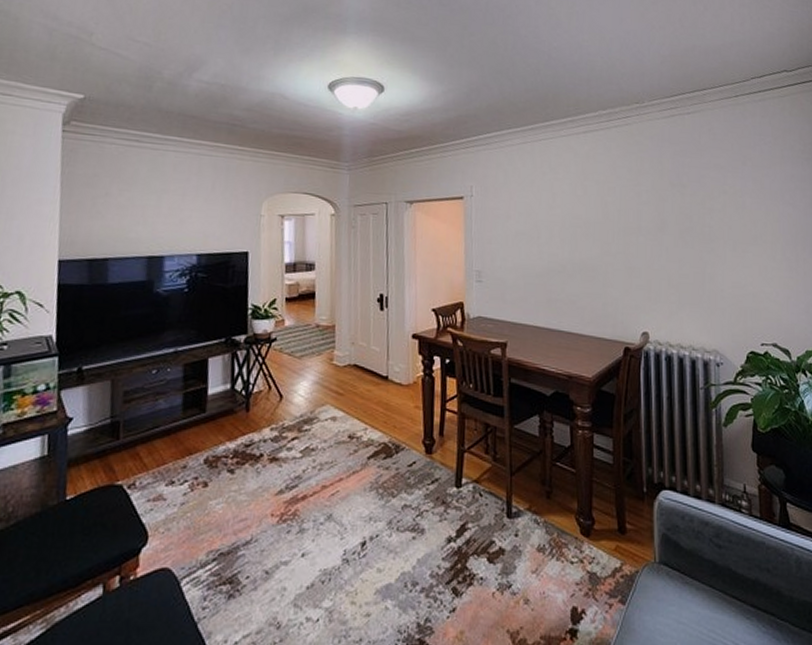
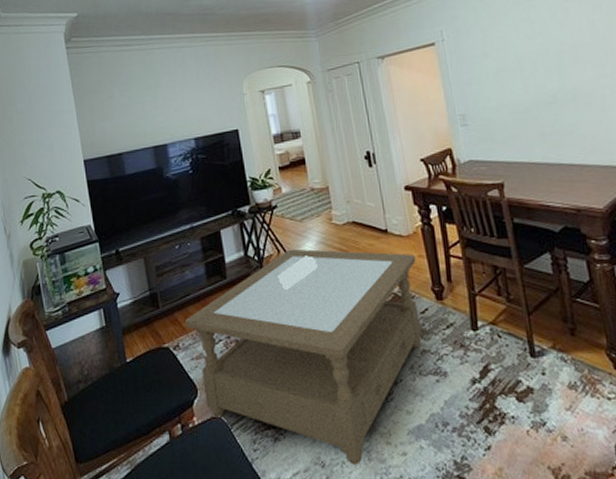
coffee table: none [147,386,412,626] -> present [185,249,422,465]

